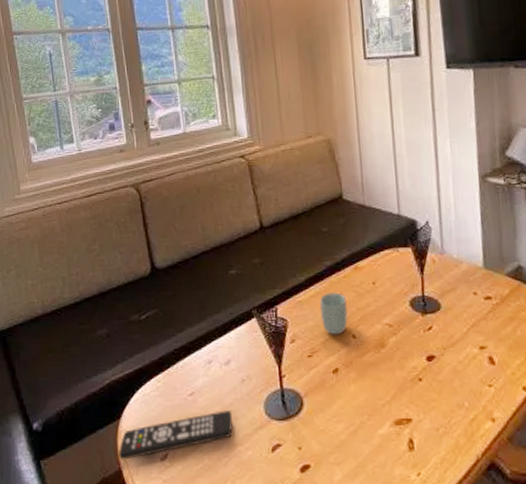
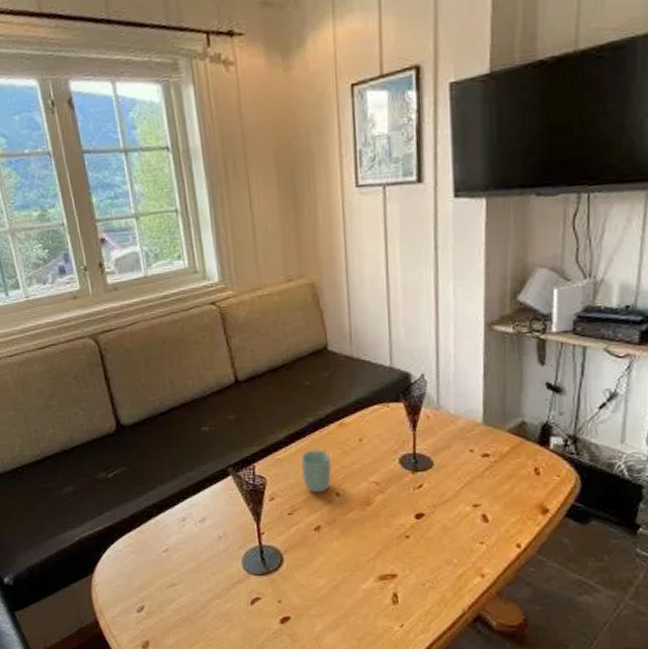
remote control: present [119,410,233,460] -> none [94,566,210,612]

